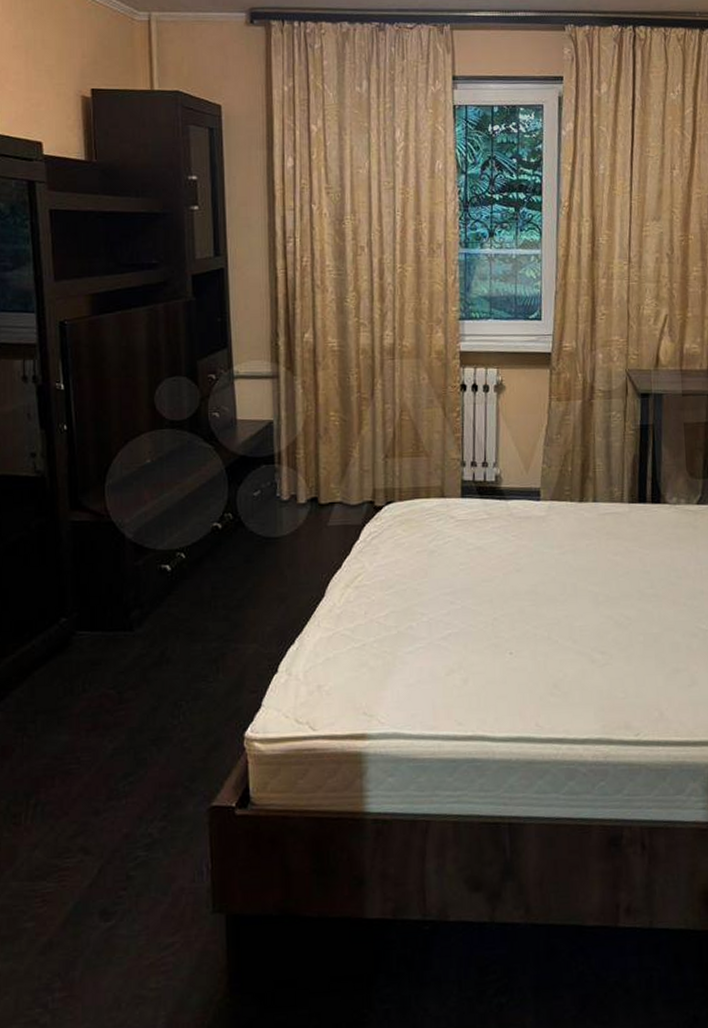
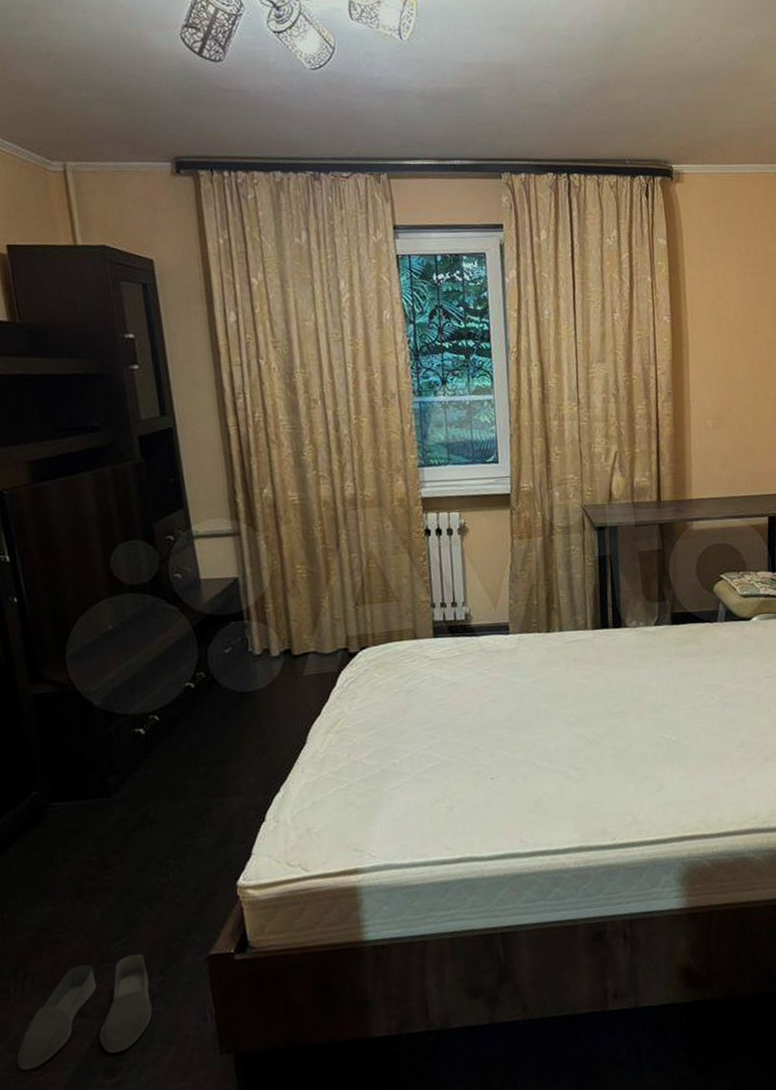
slippers: none [21,795,151,900] -> present [17,954,152,1071]

